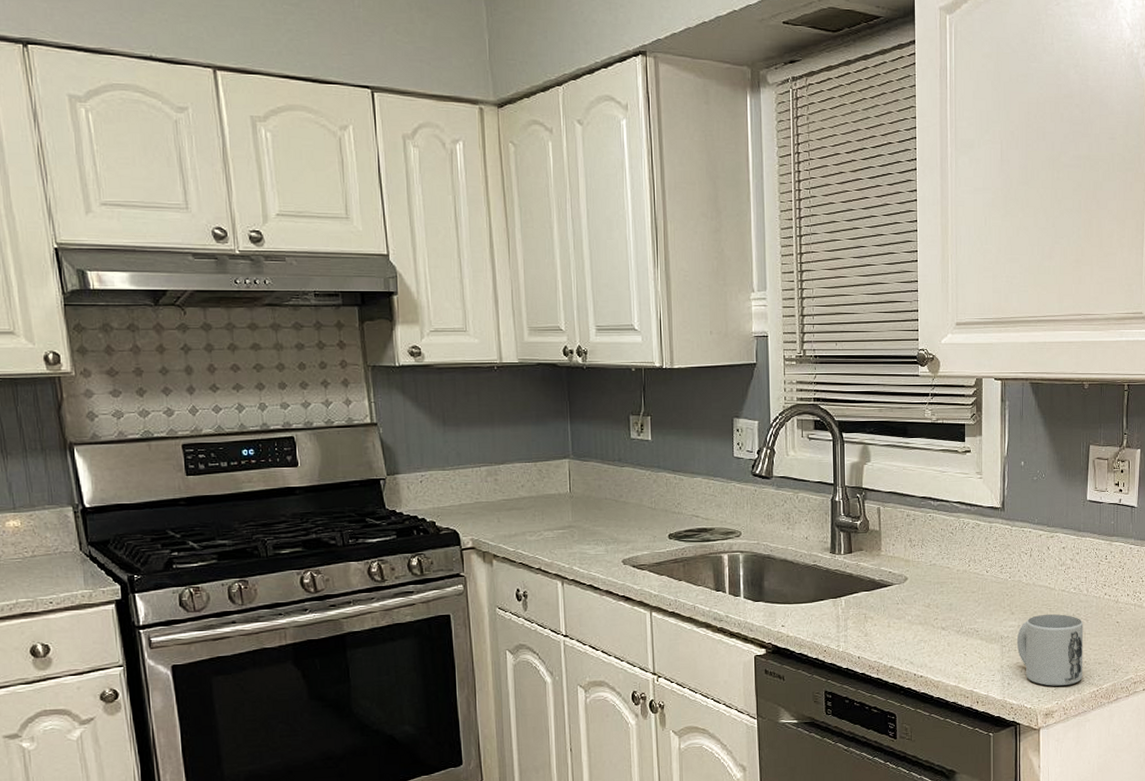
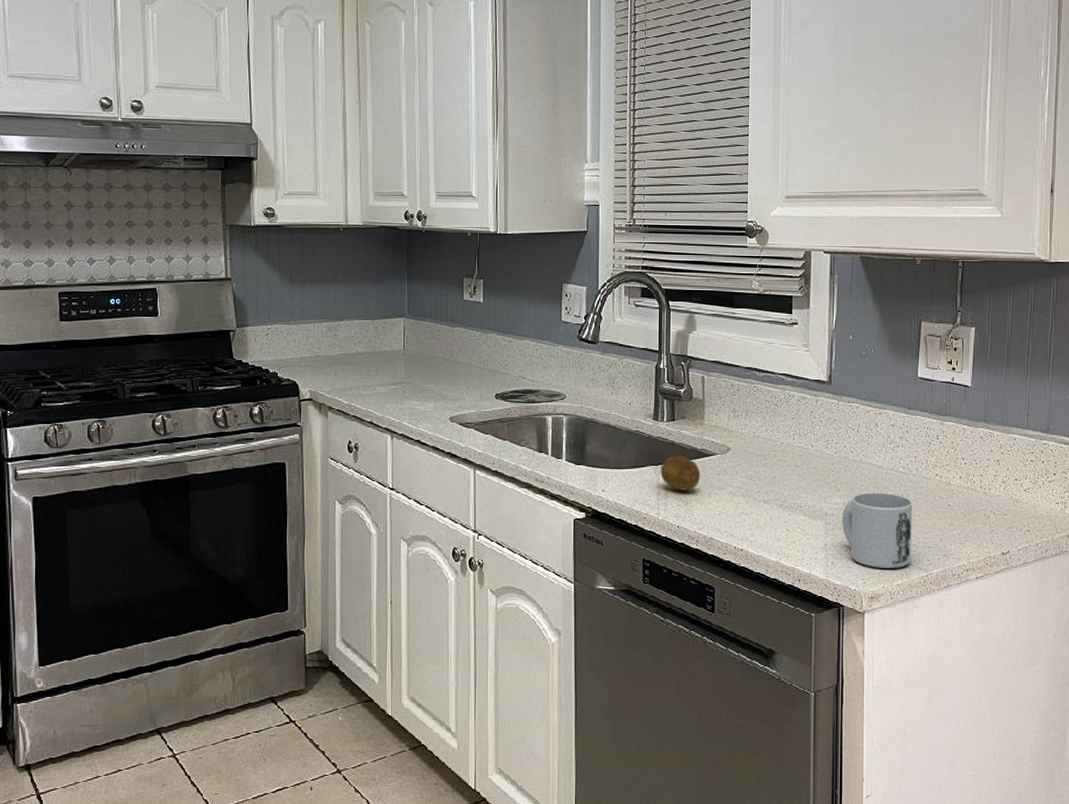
fruit: none [839,587,879,622] -> present [660,455,701,491]

